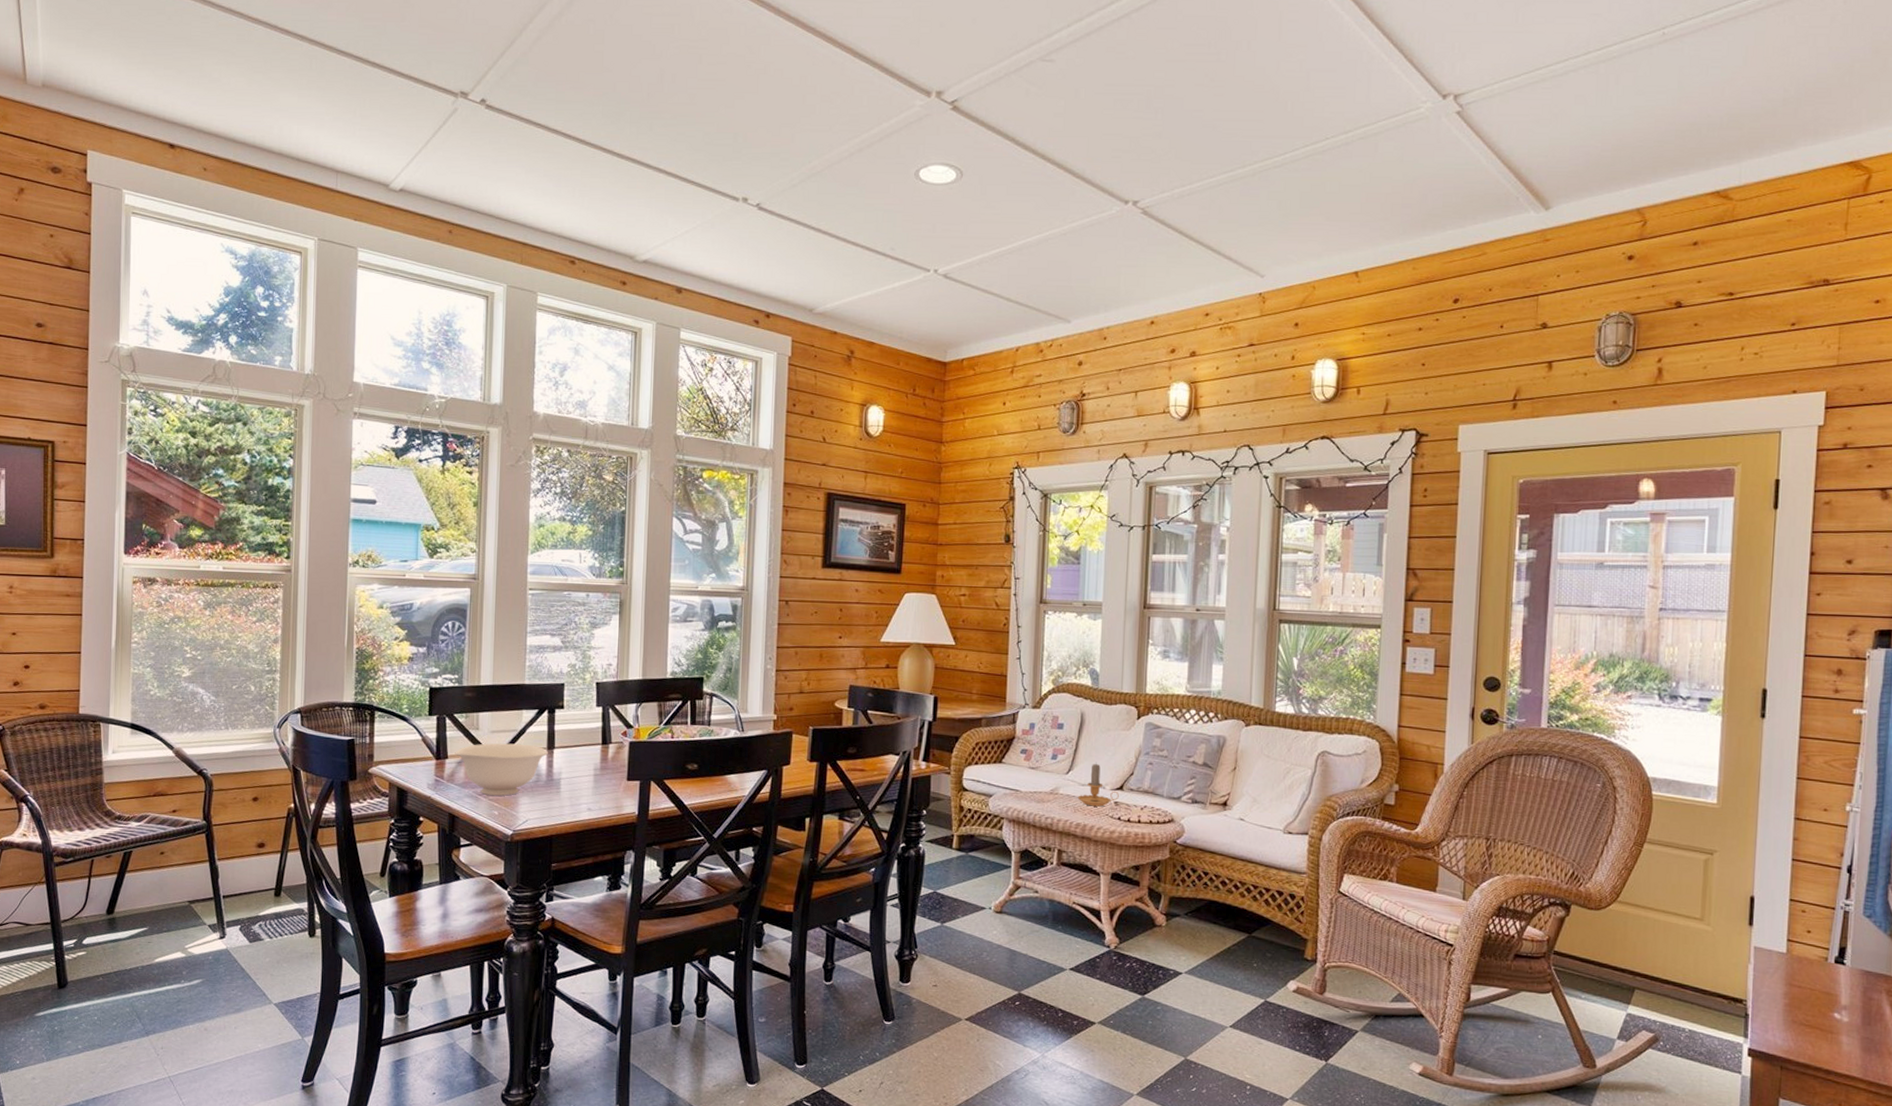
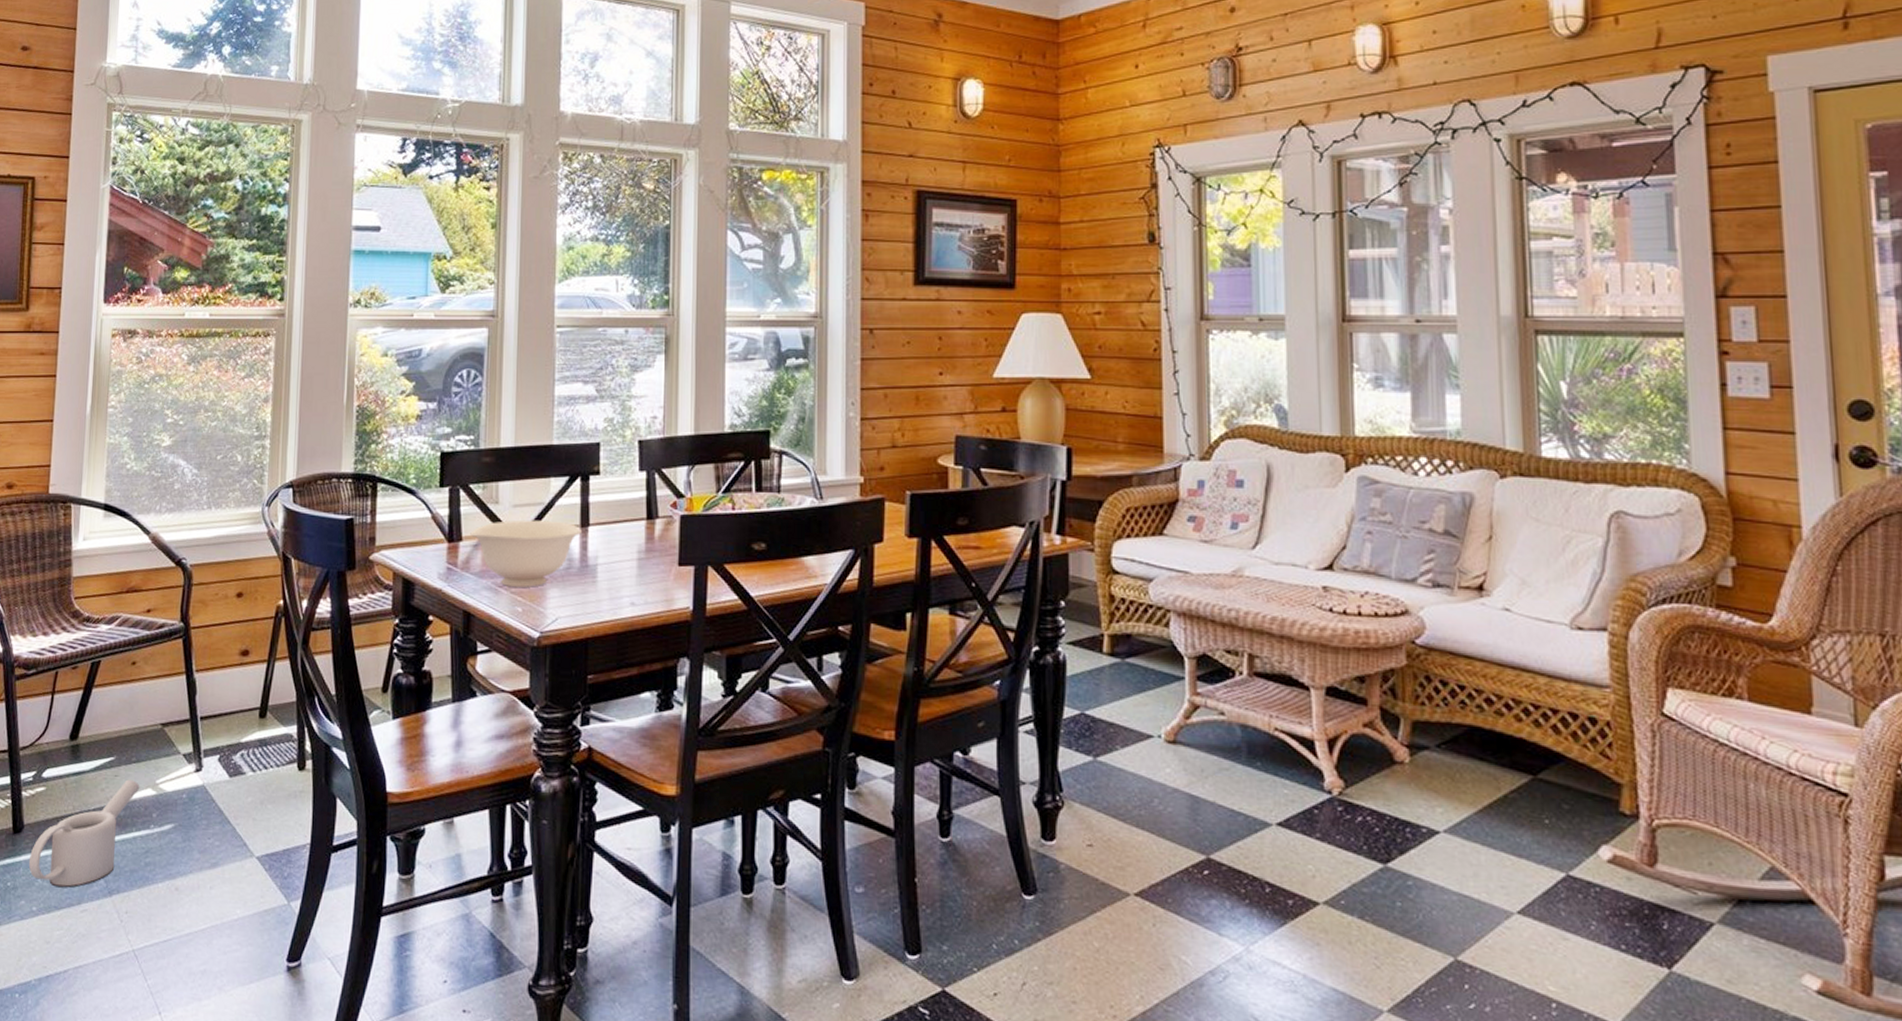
watering can: none [73,945,171,1031] -> present [28,779,140,889]
candle: present [1077,763,1119,807] -> none [1270,533,1328,594]

